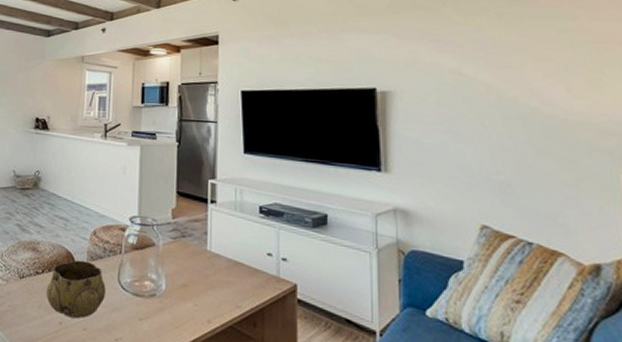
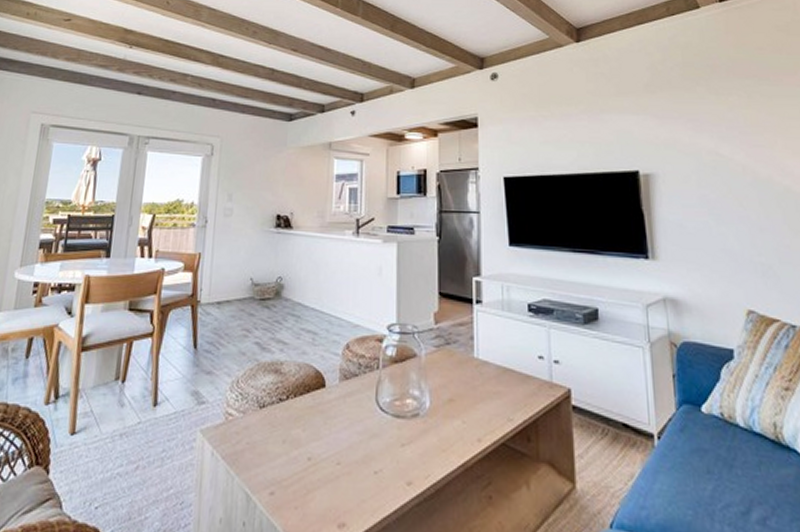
decorative bowl: present [46,259,106,319] -> none [291,380,362,452]

